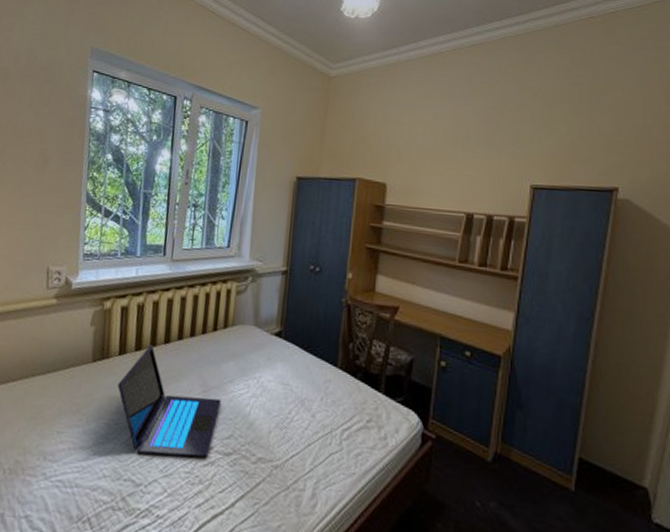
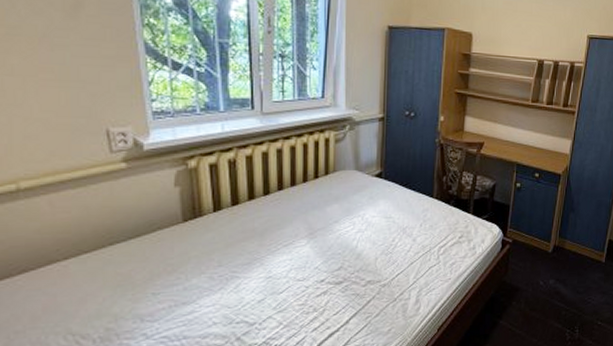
laptop: present [117,345,222,457] -> none [217,198,329,297]

